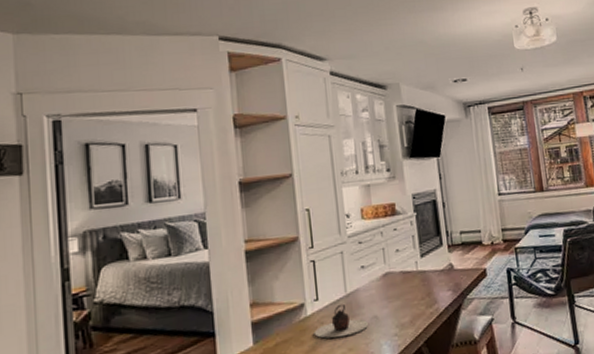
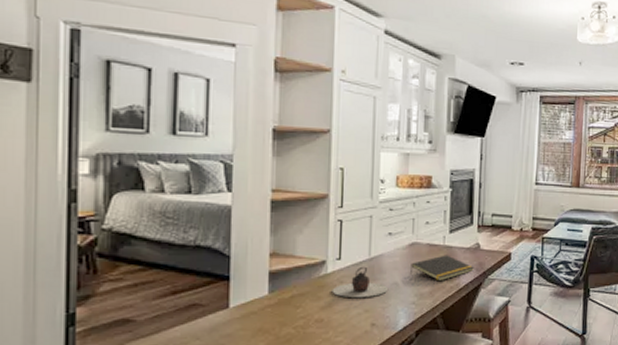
notepad: none [387,280,451,309] -> present [410,255,474,282]

